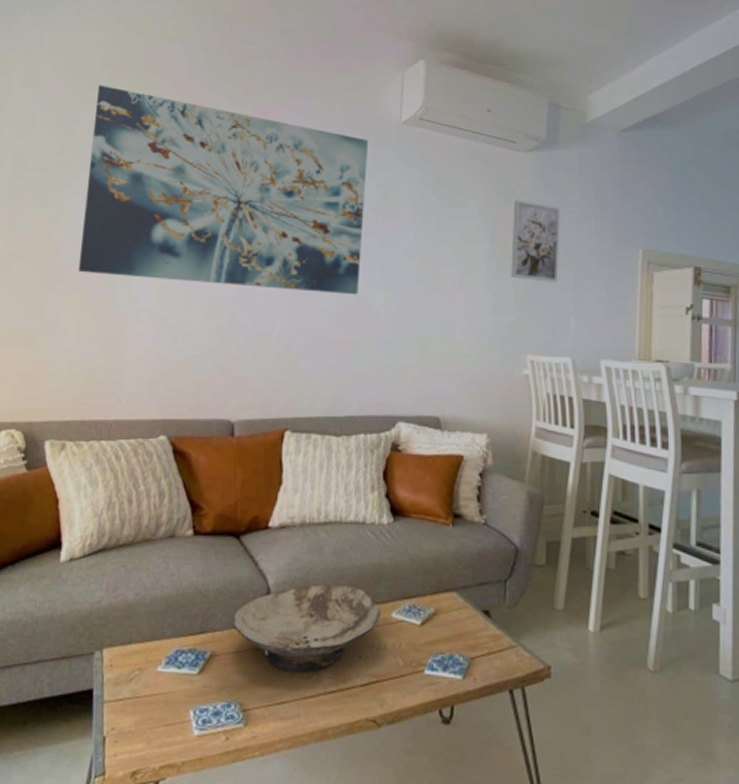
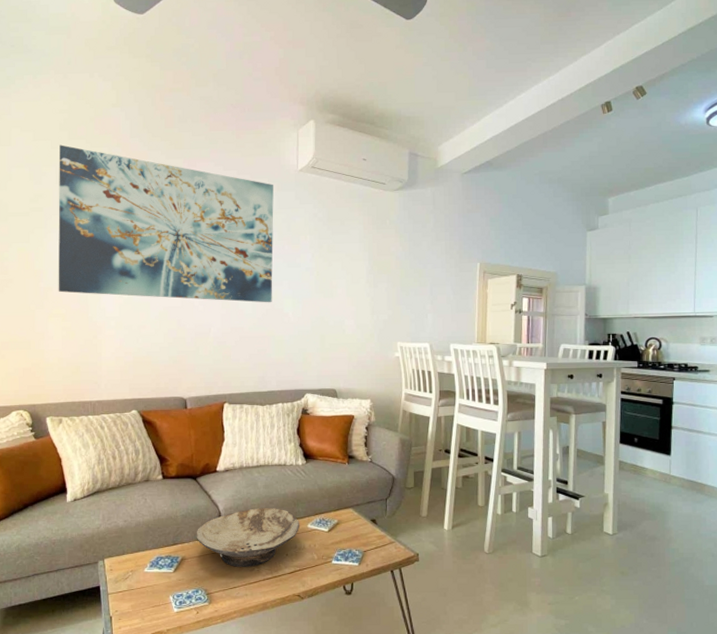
wall art: present [511,200,560,282] -> none [384,228,420,289]

